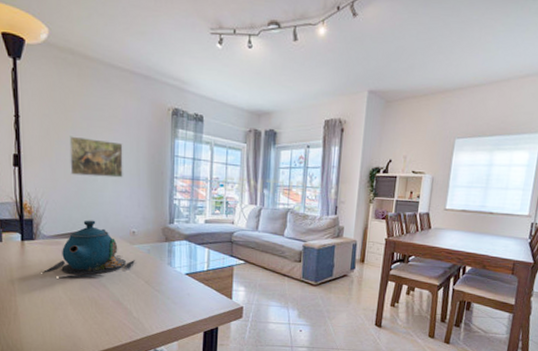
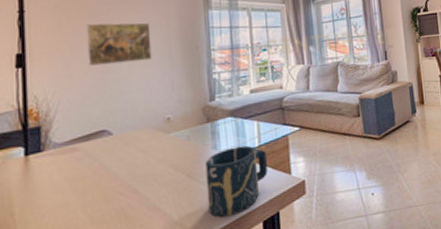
teapot: present [42,220,136,279] -> none [53,113,174,194]
cup: none [161,267,213,321] -> present [205,145,268,218]

